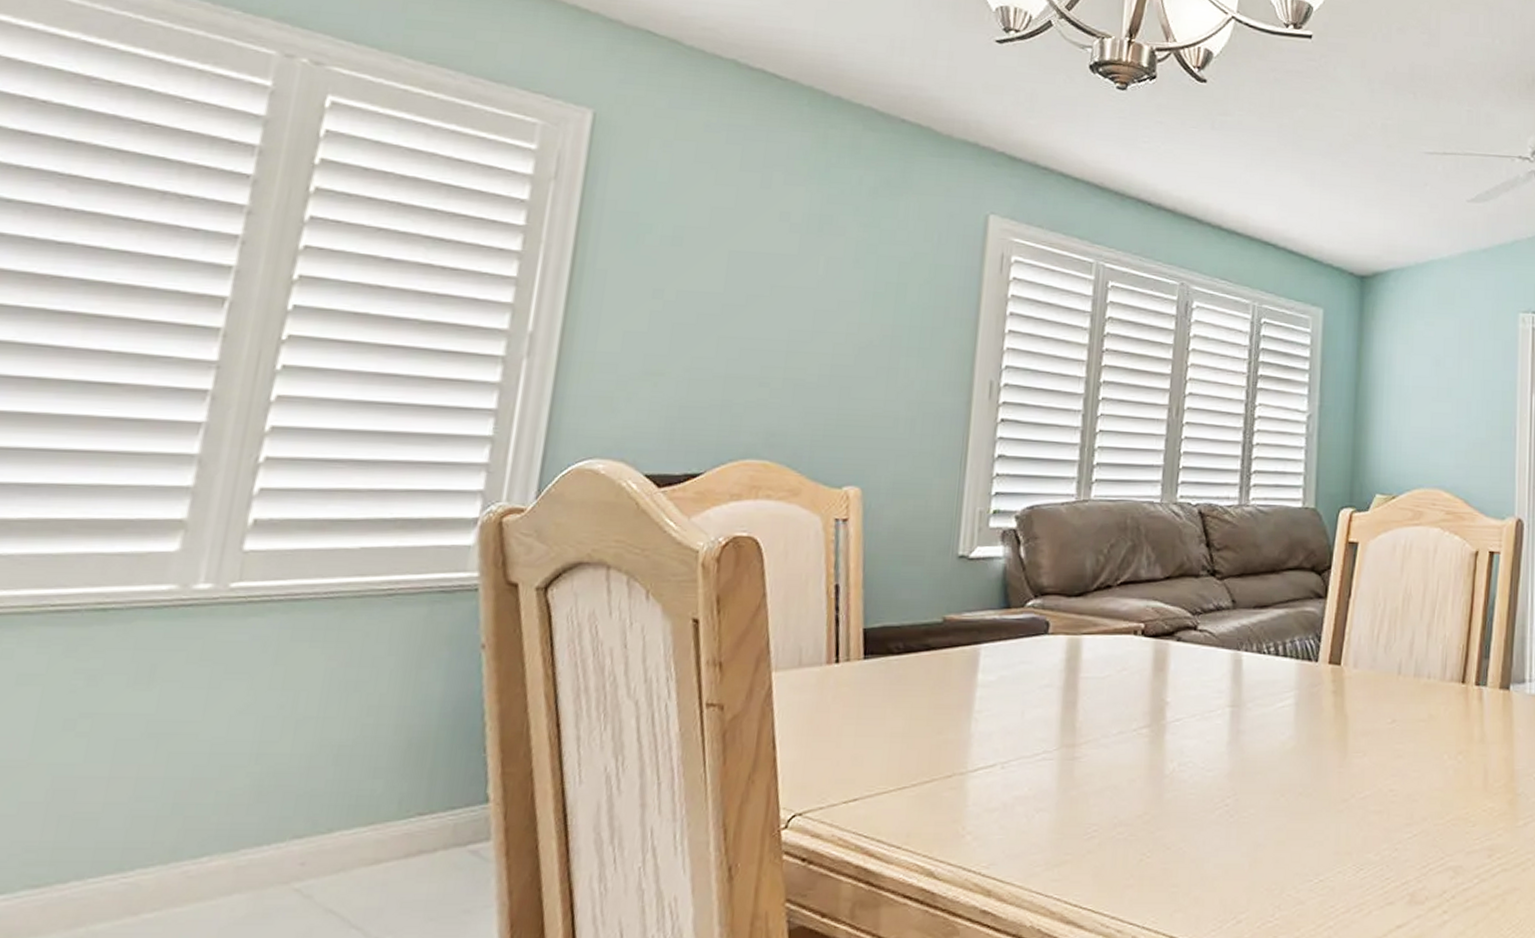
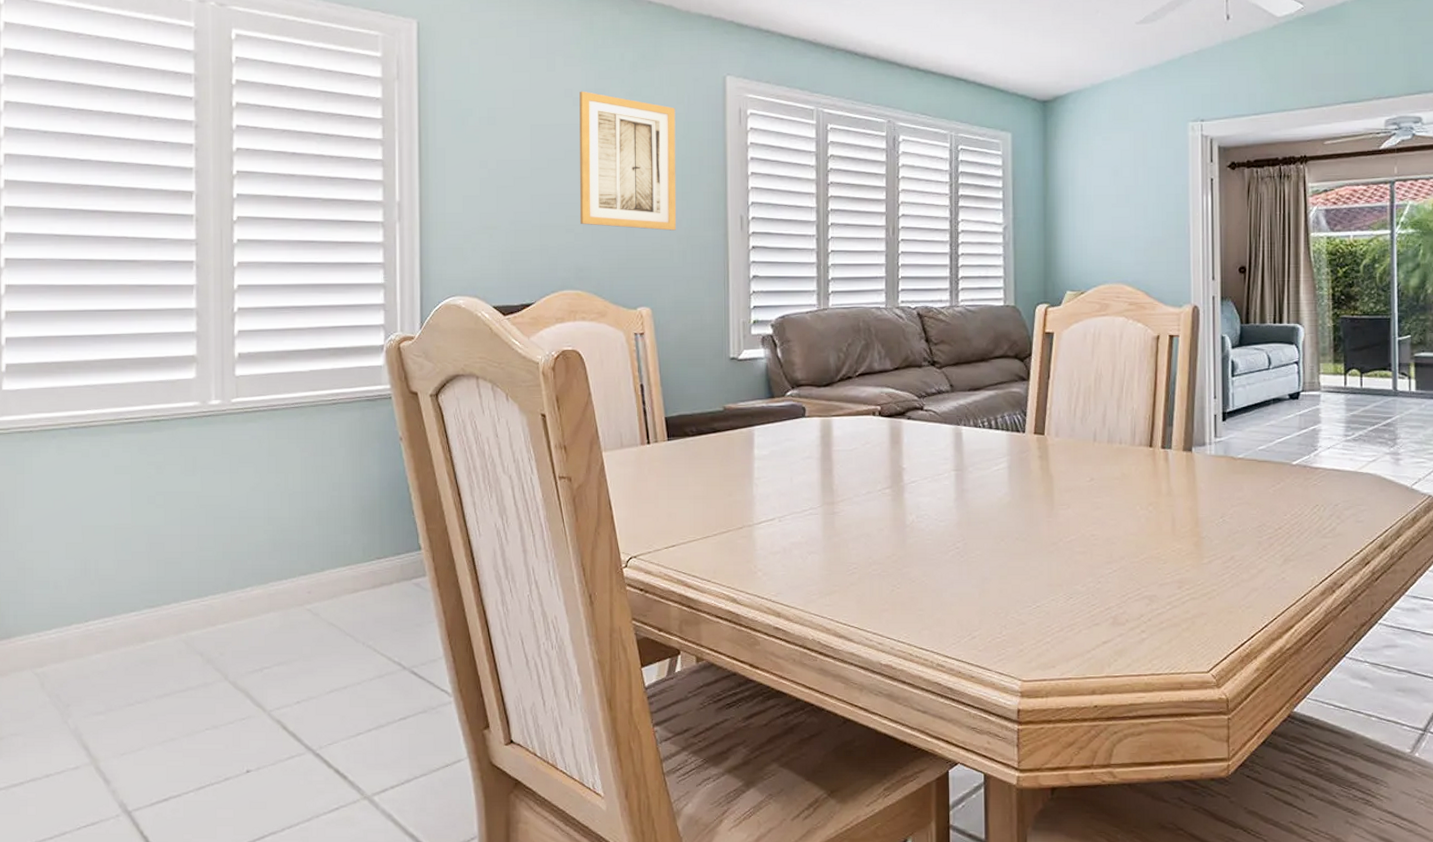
wall art: none [779,215,921,393] -> present [579,91,677,231]

